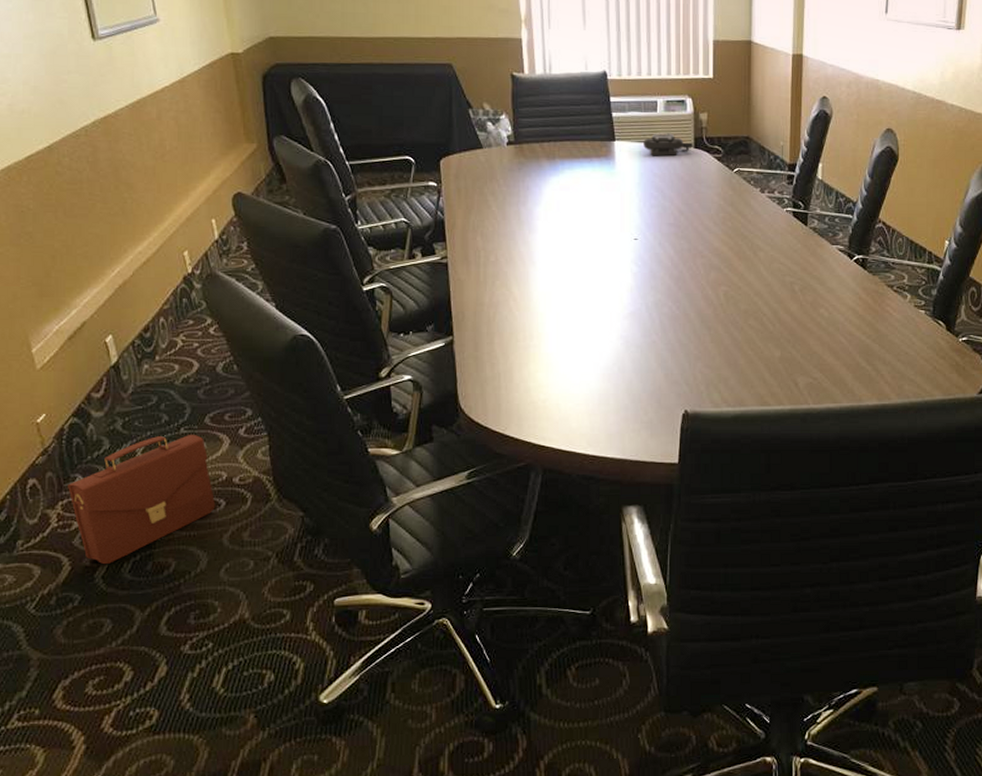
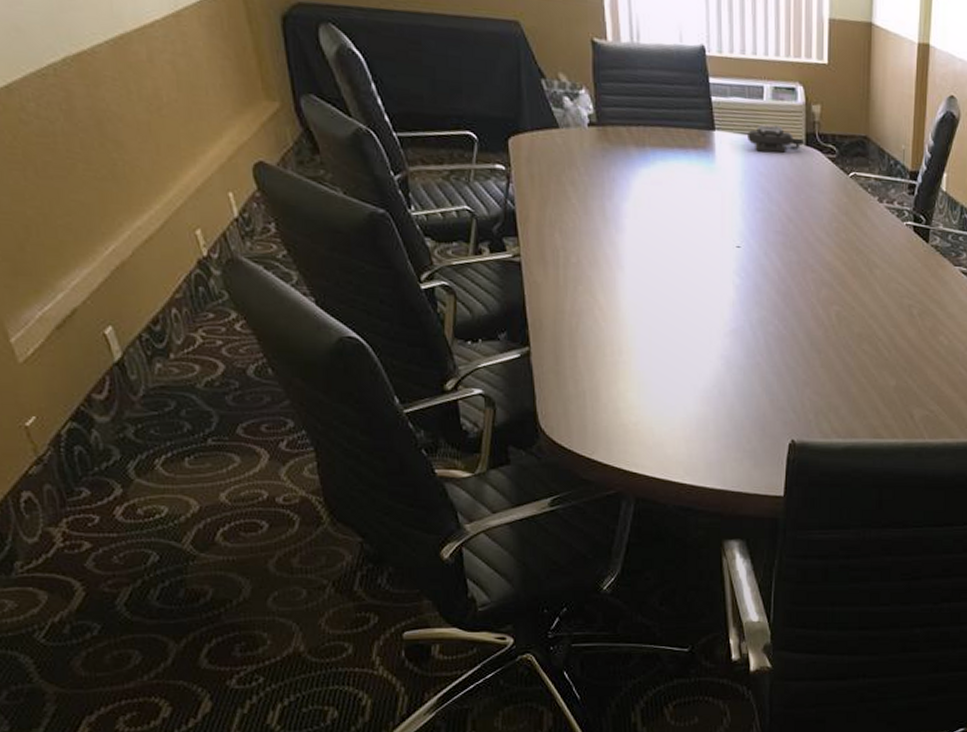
briefcase: present [68,434,216,565] -> none [72,446,257,591]

